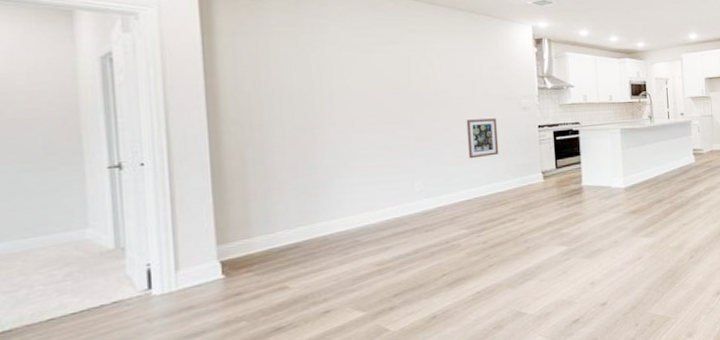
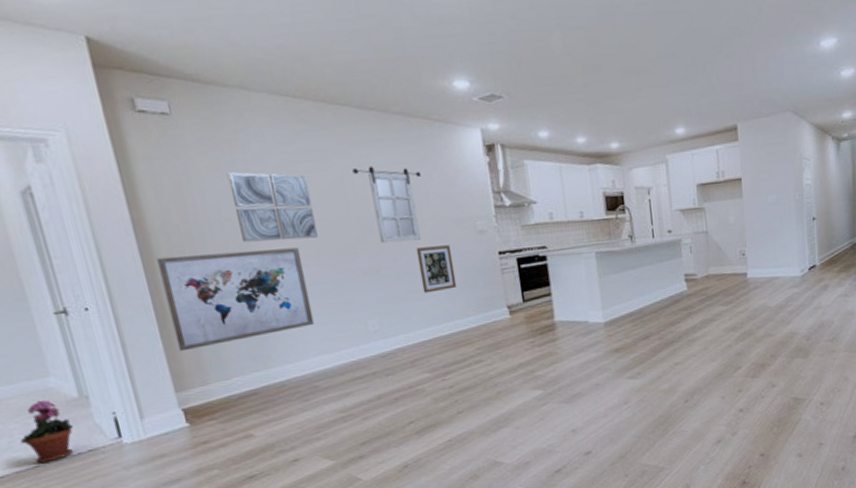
potted plant: none [40,251,101,317] -> present [20,399,73,464]
wall art: none [223,115,365,206] -> present [157,247,315,352]
wall art: none [304,49,379,110] -> present [227,172,318,243]
home mirror: none [418,50,478,115] -> present [352,166,422,244]

